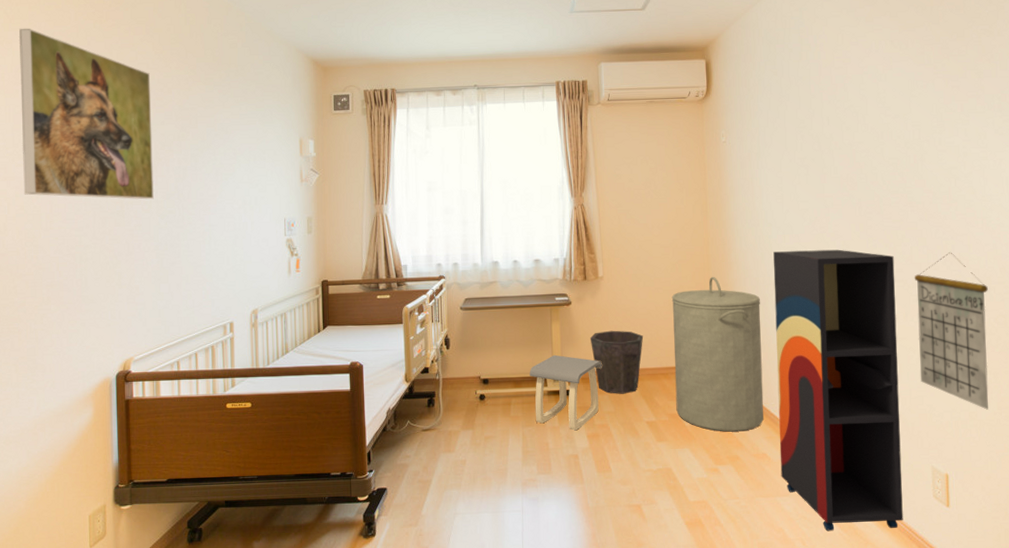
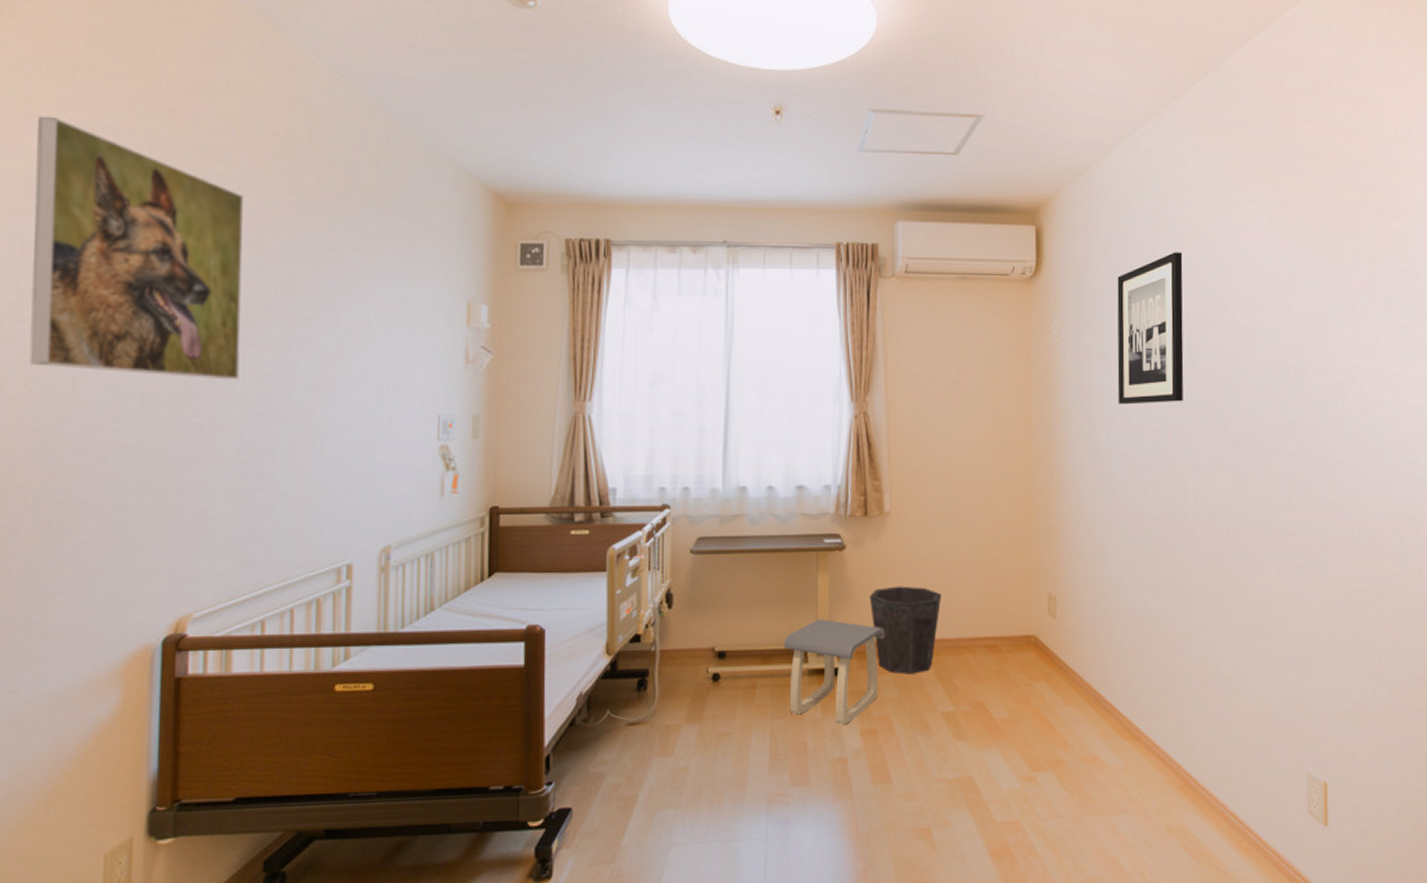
laundry hamper: present [671,276,764,432] -> none [981,515,1098,727]
wall art: none [770,73,825,191] -> present [1117,252,1184,405]
shelving unit: present [773,249,903,531] -> none [1115,484,1271,860]
calendar: present [914,252,989,410] -> none [1290,492,1380,698]

